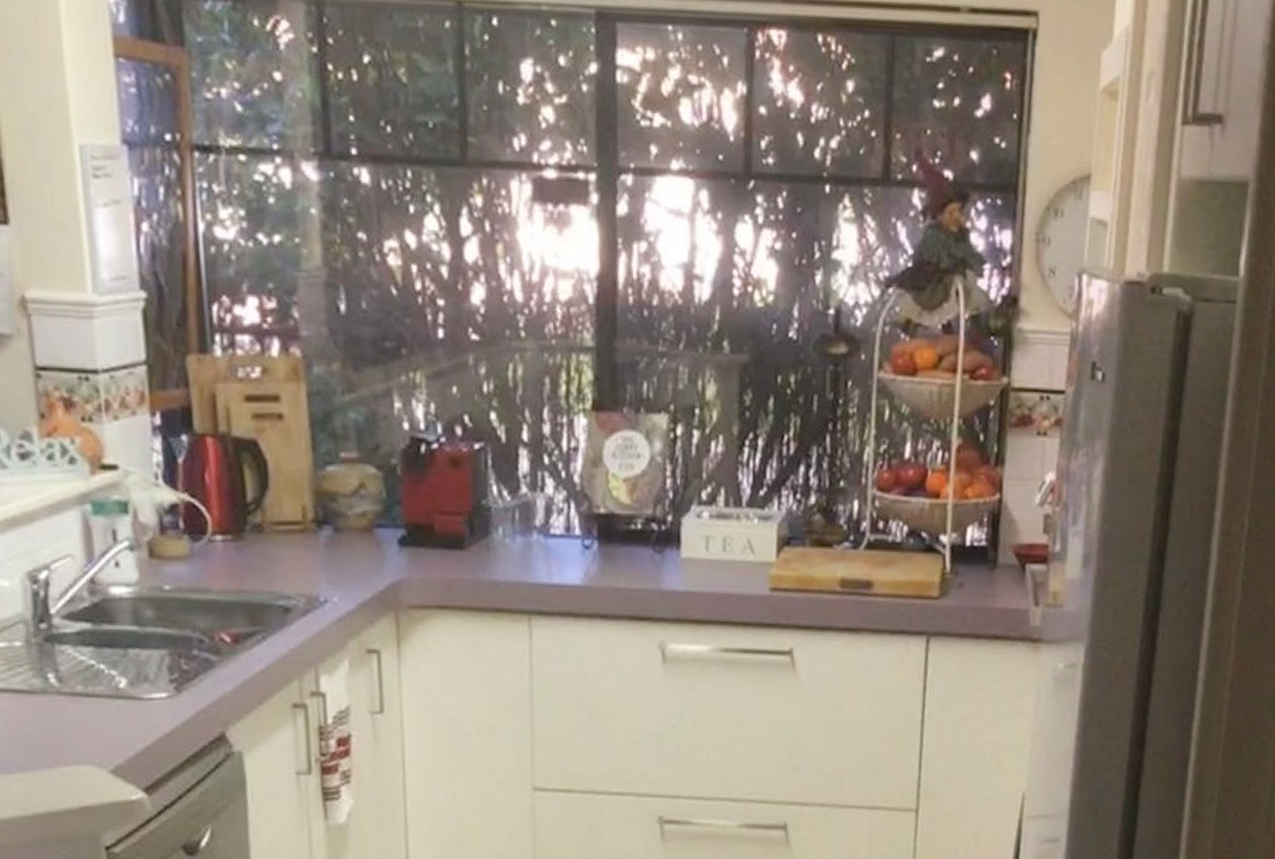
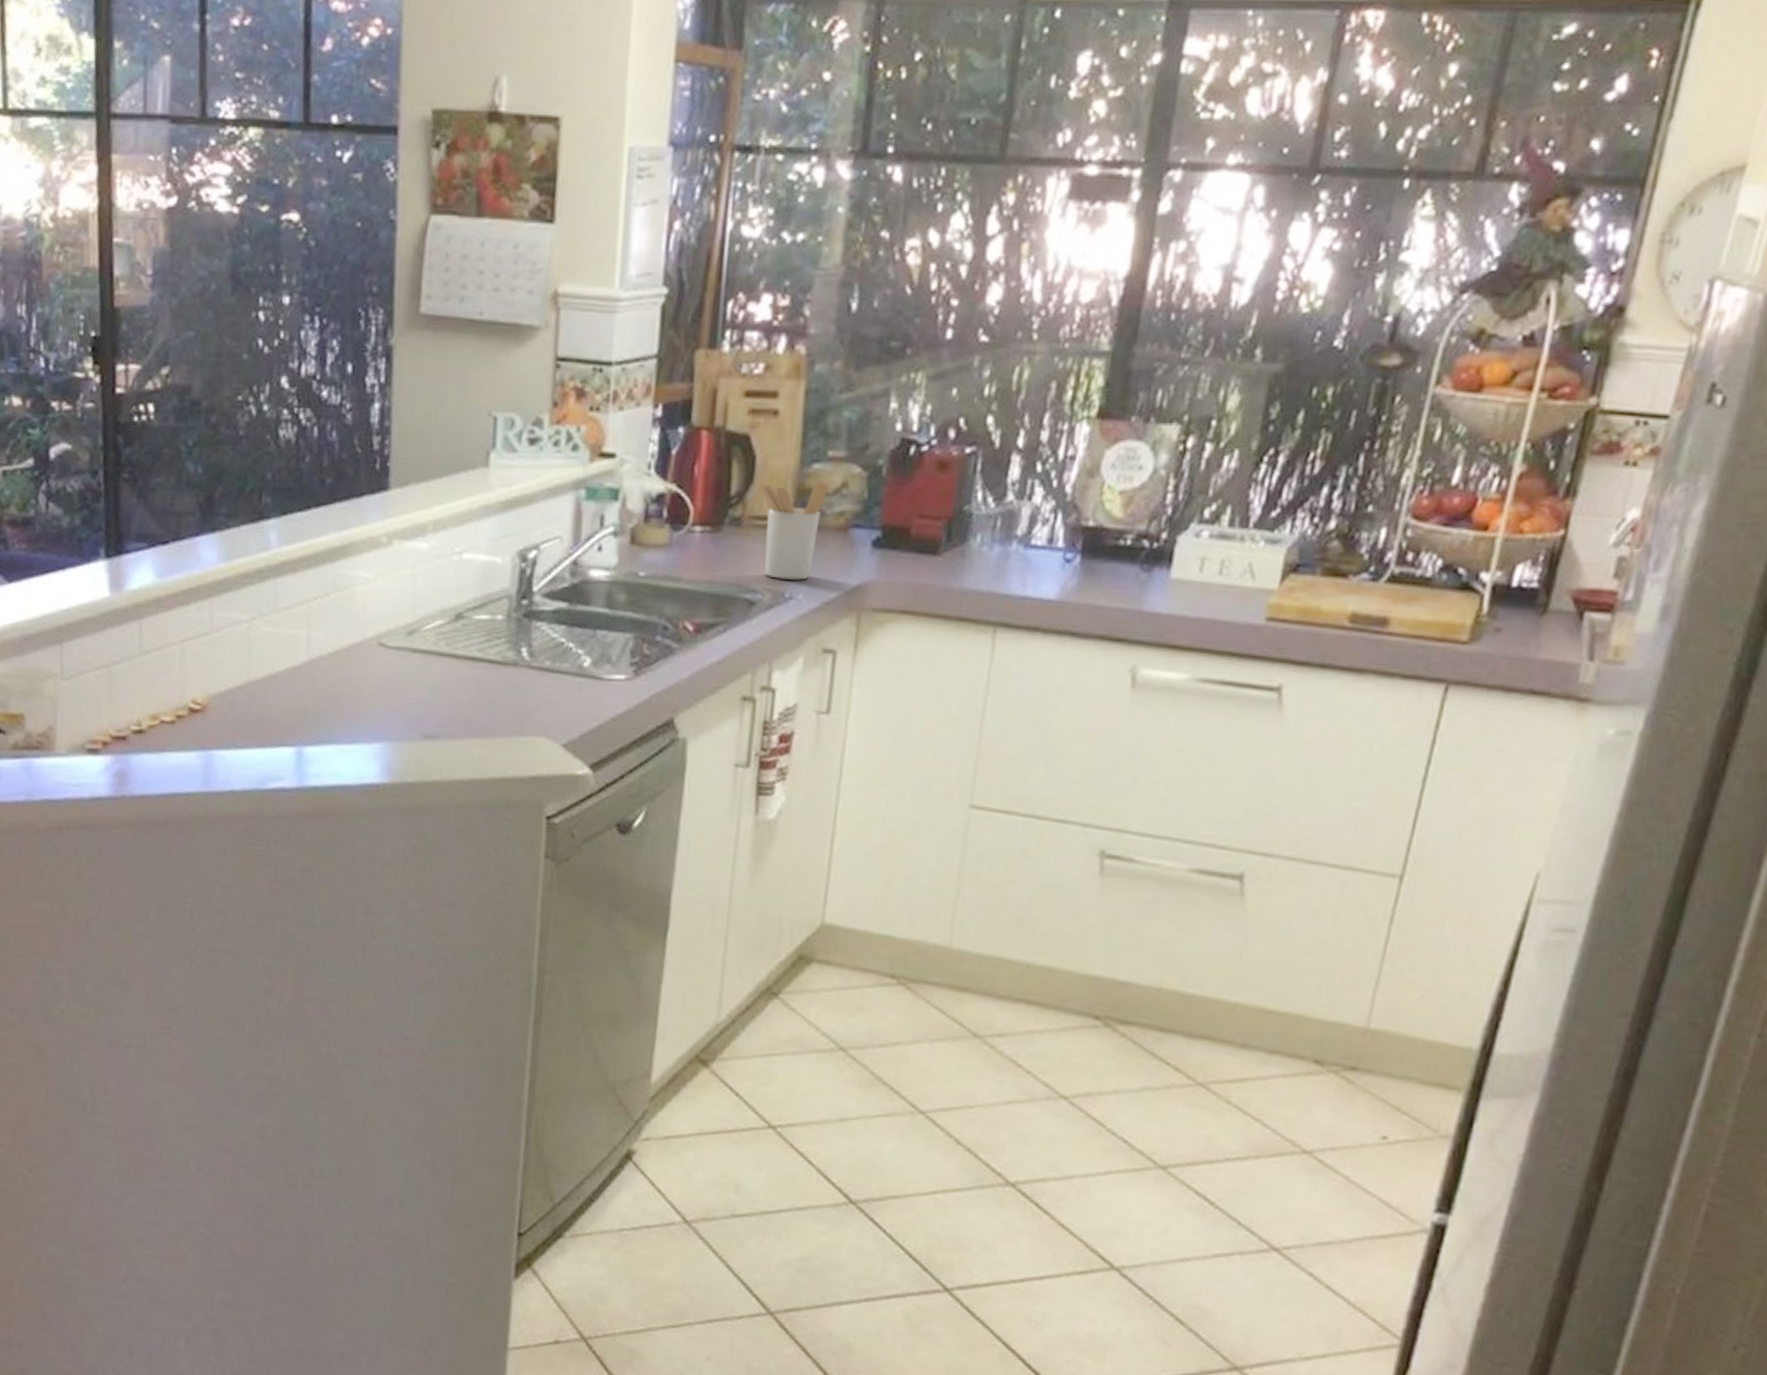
utensil holder: none [274,483,346,583] -> present [758,481,829,580]

